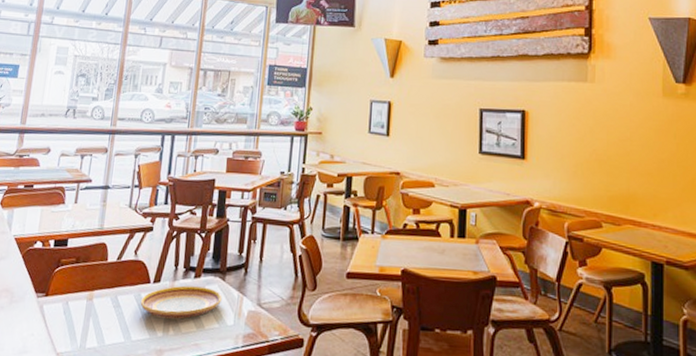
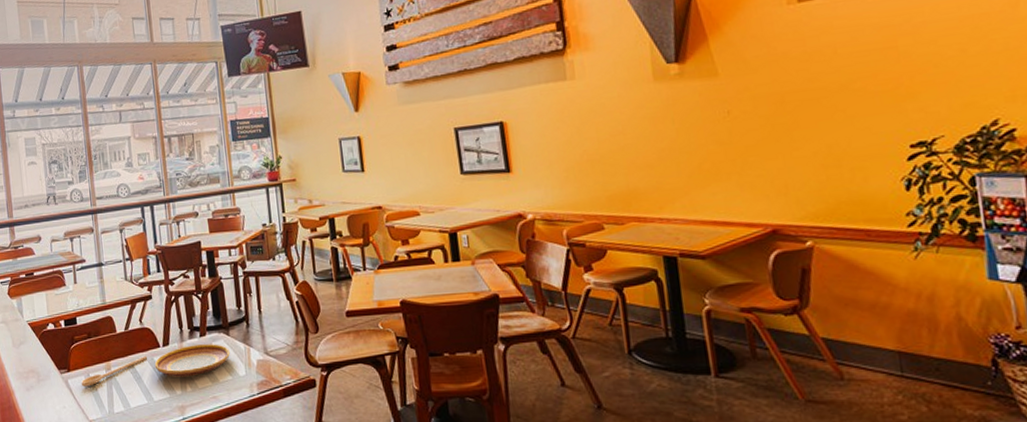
spoon: none [56,290,135,316] -> present [81,356,148,387]

